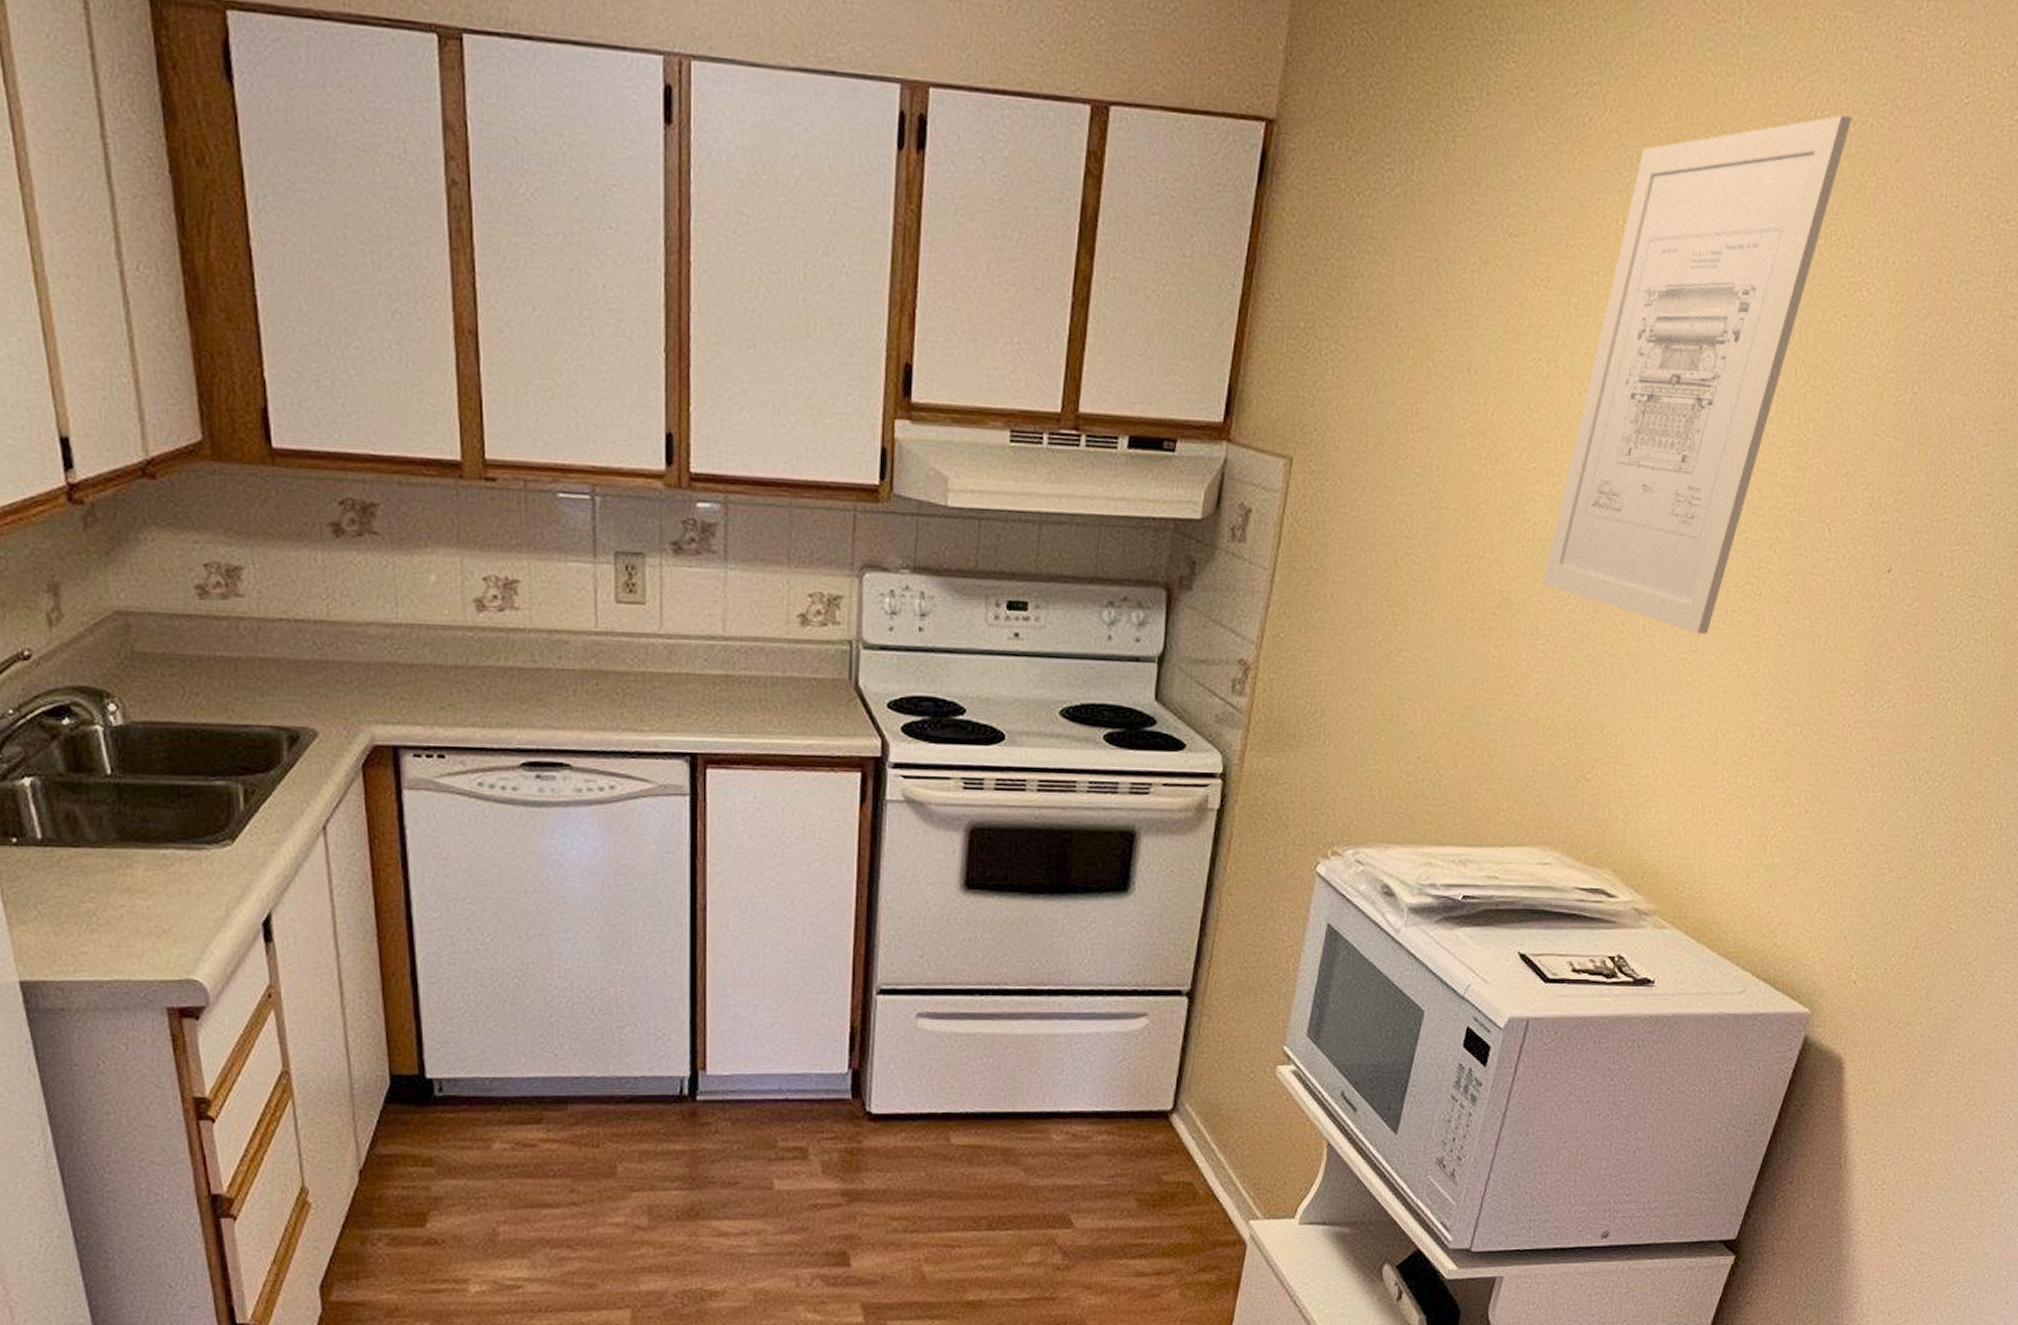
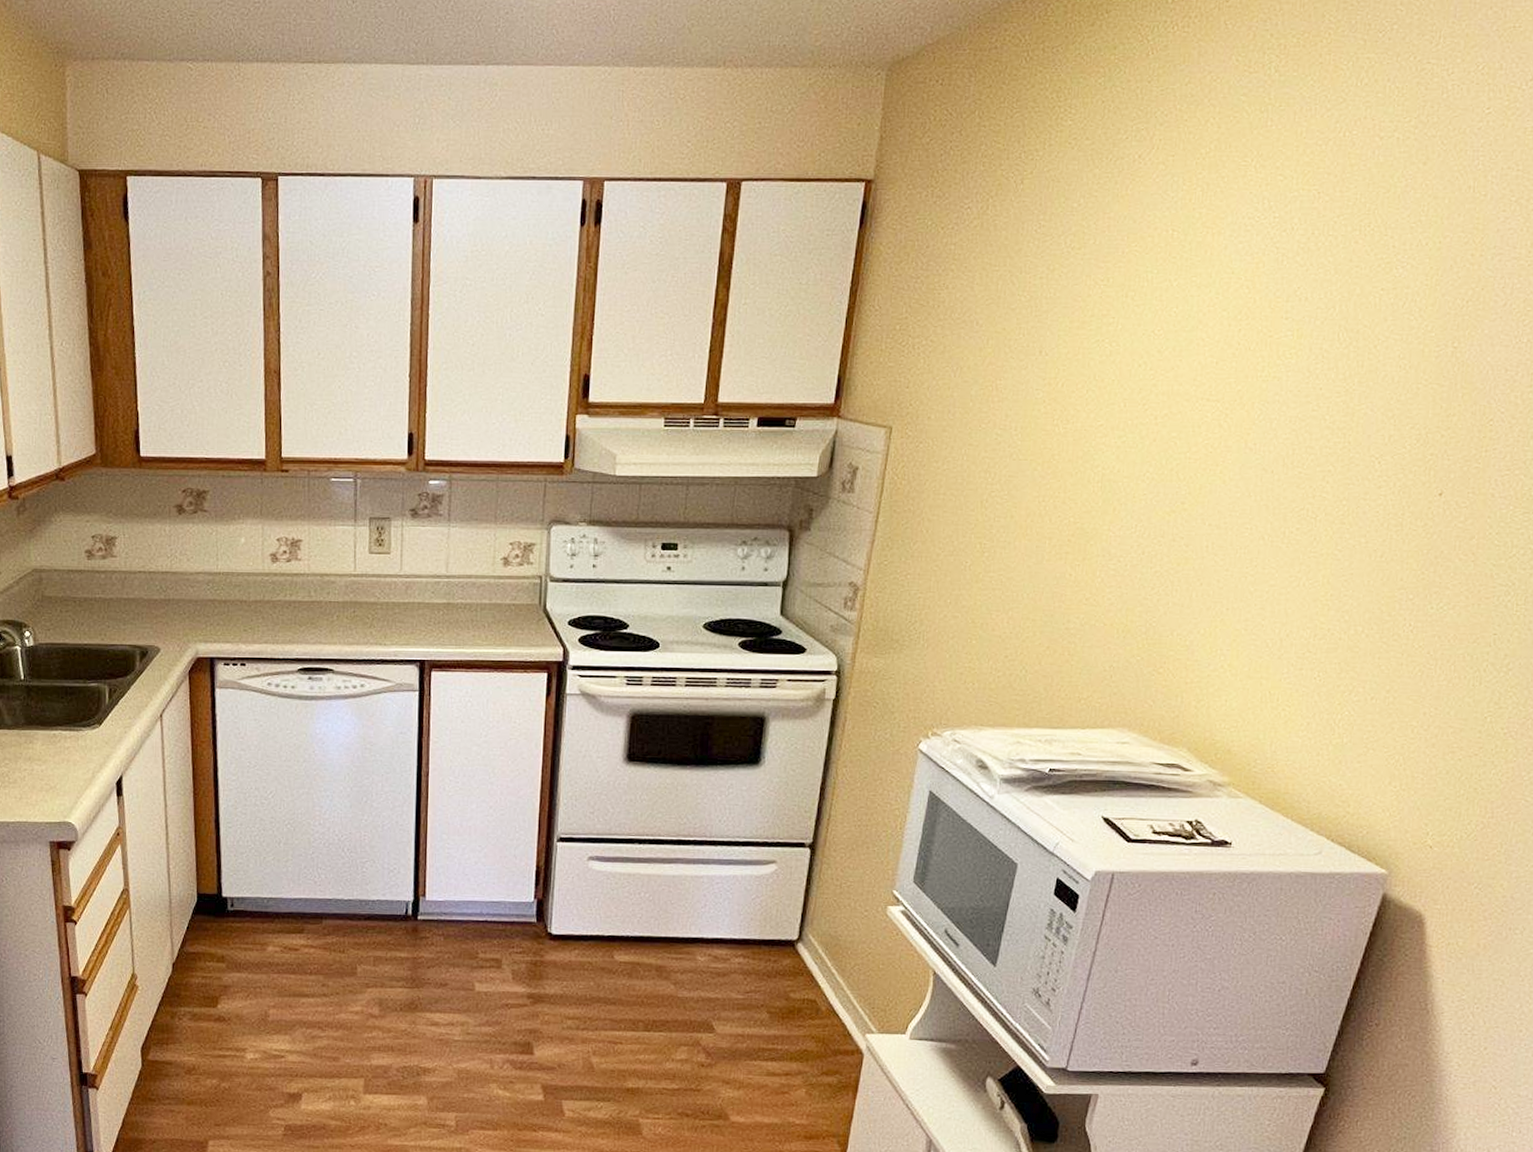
wall art: present [1543,115,1853,635] -> none [1112,133,1379,552]

